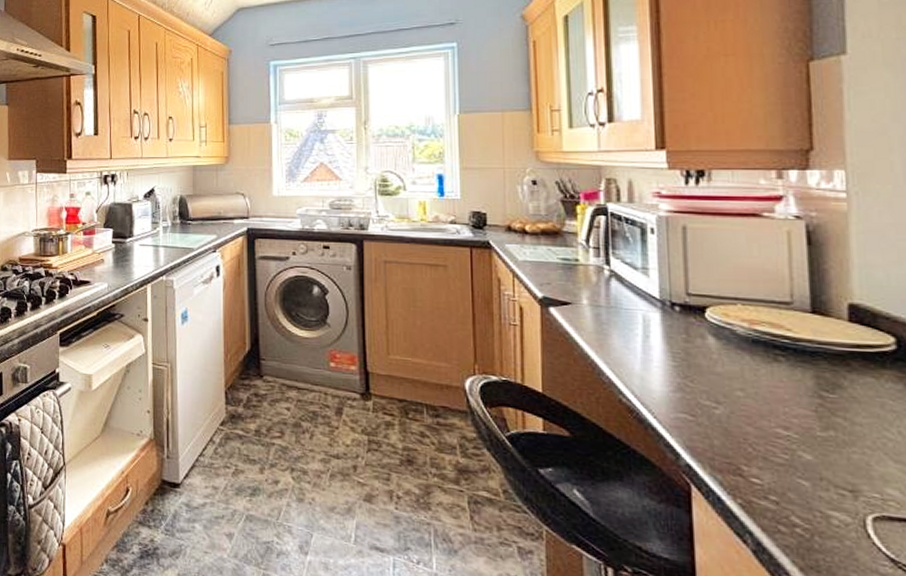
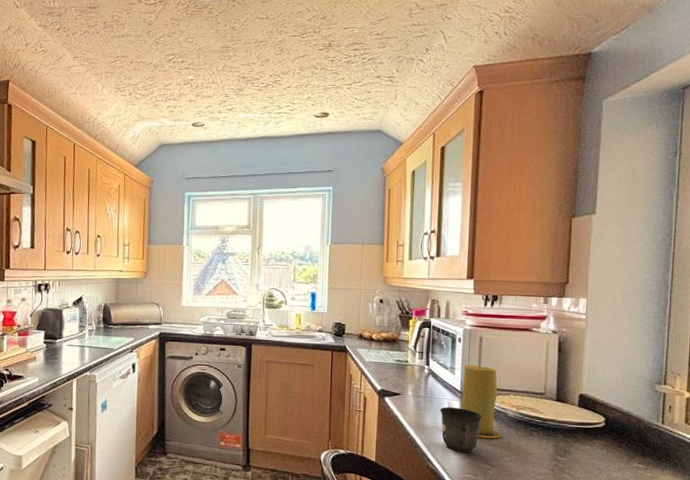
mug: none [631,320,696,384] -> present [440,407,482,453]
candle: none [661,263,728,365] -> present [461,364,501,439]

